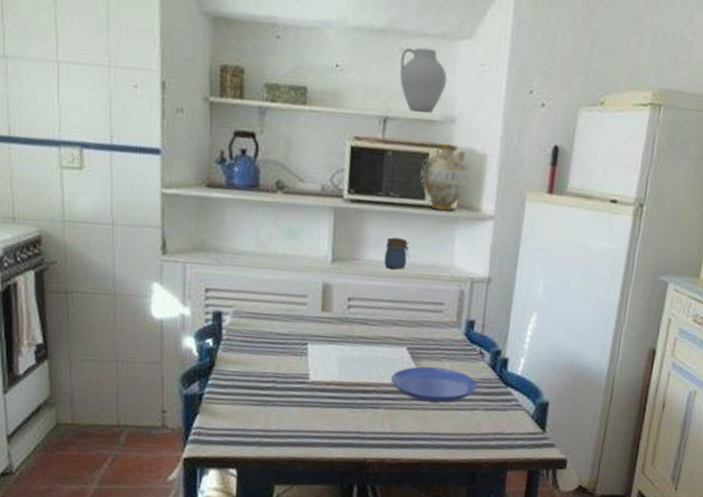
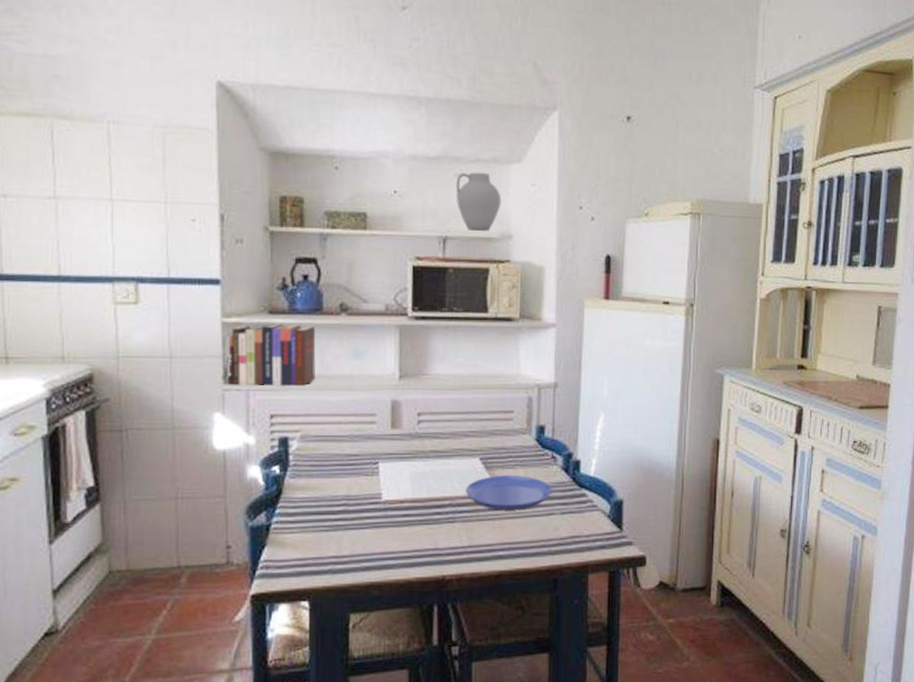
books: none [165,197,251,264] -> present [226,323,316,387]
jar: present [384,237,410,270] -> none [452,351,476,381]
ceramic jug: present [420,144,469,212] -> none [482,259,529,323]

